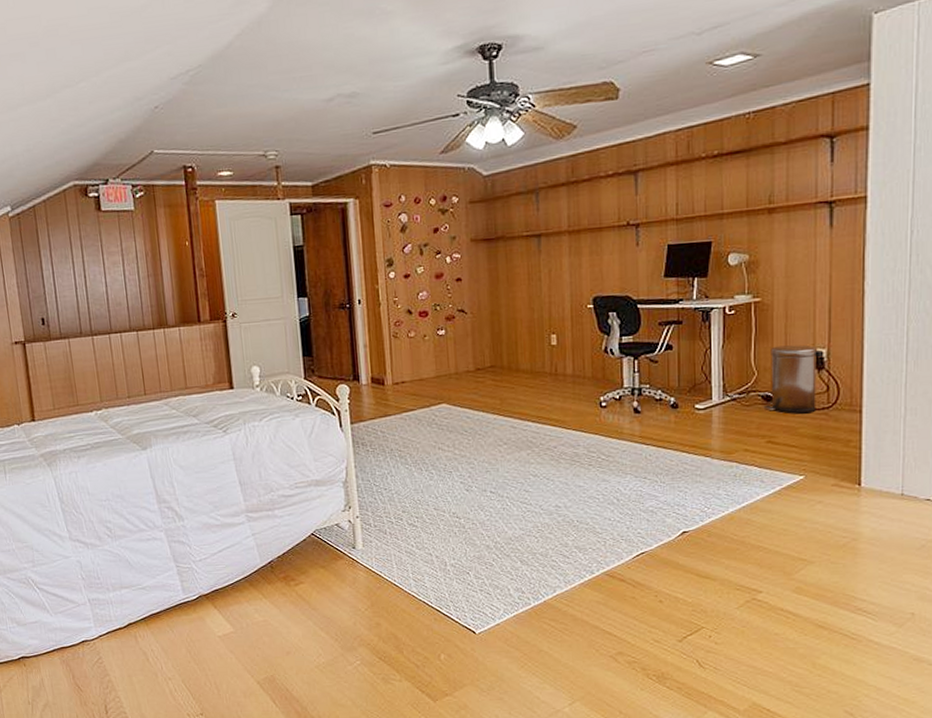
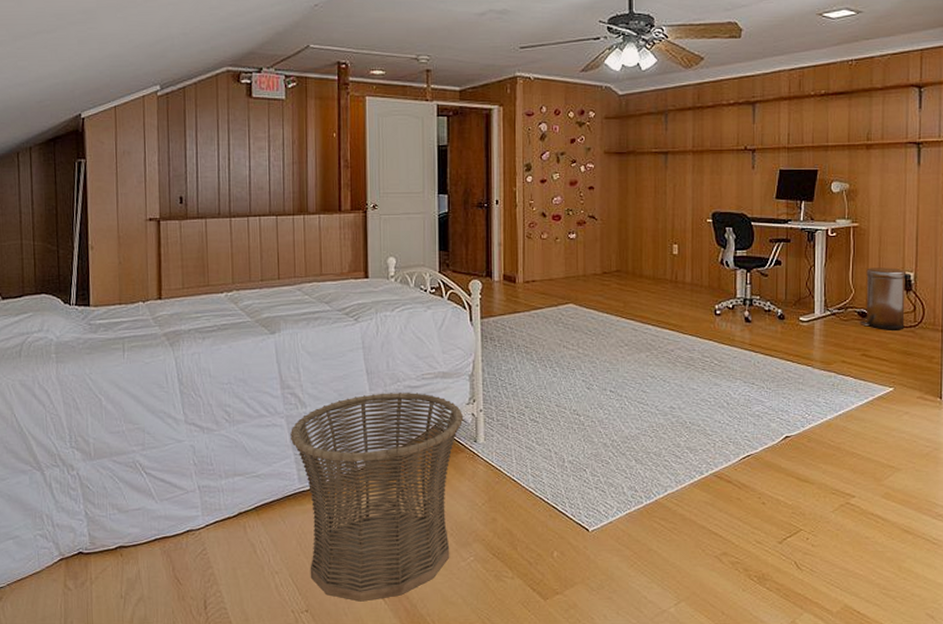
basket: none [170,502,340,705] -> present [291,393,463,602]

